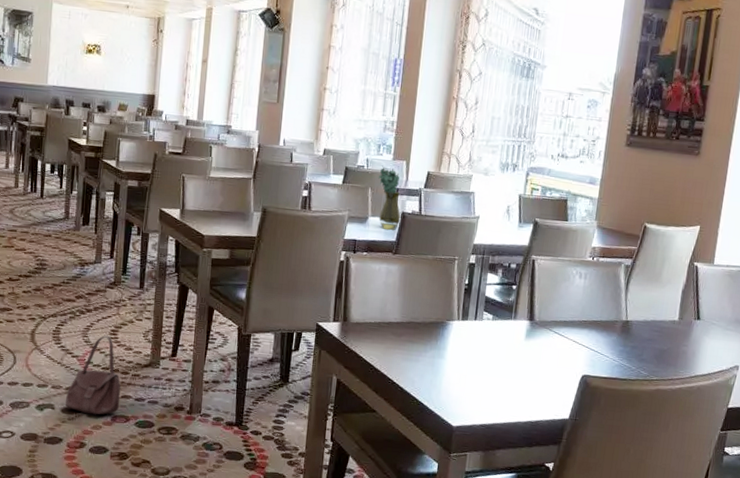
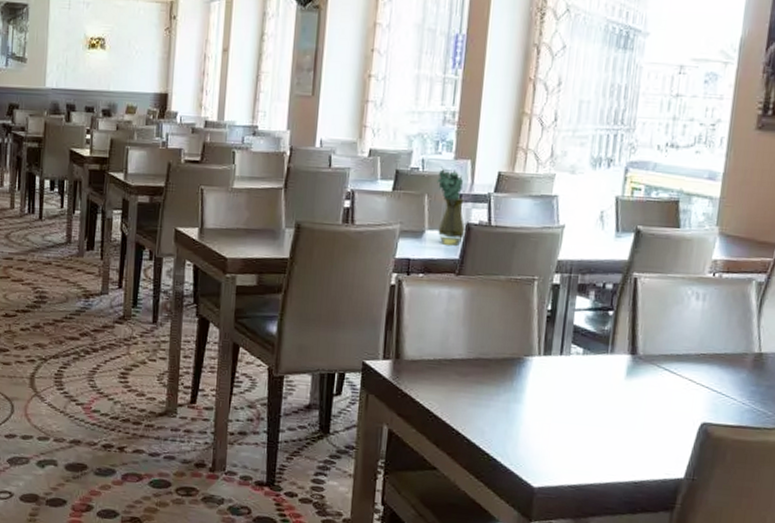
handbag: present [65,335,121,415] -> none [69,379,133,473]

